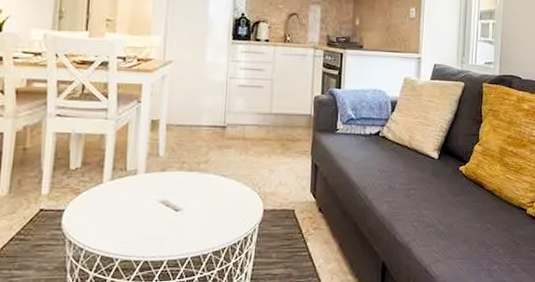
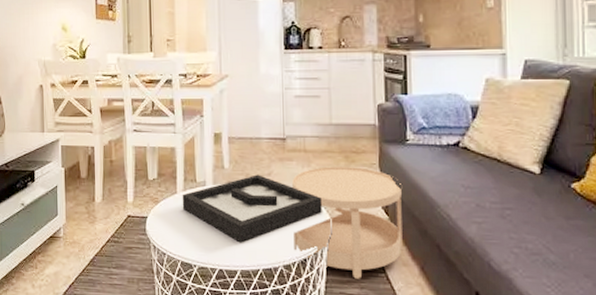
decorative tray: none [107,162,256,232] -> present [182,174,322,243]
side table: none [225,154,329,259] -> present [292,166,403,279]

